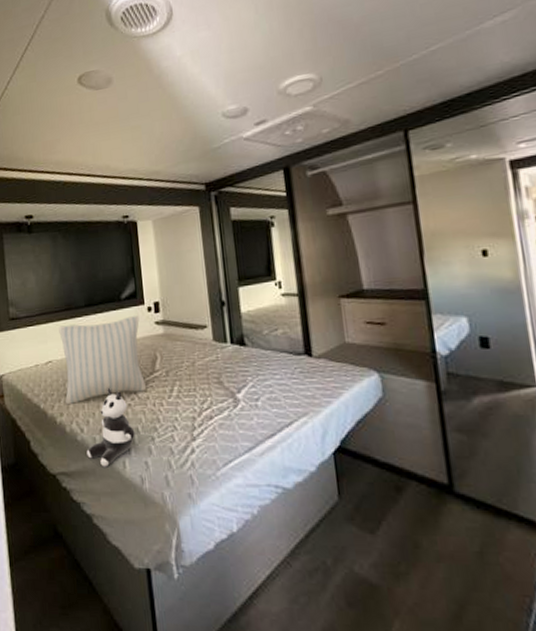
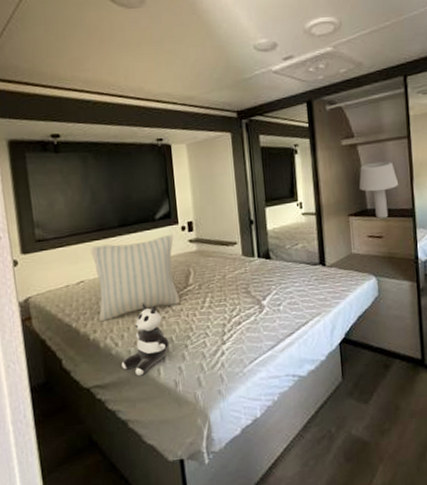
table lamp: none [351,232,404,301] -> present [359,161,399,219]

